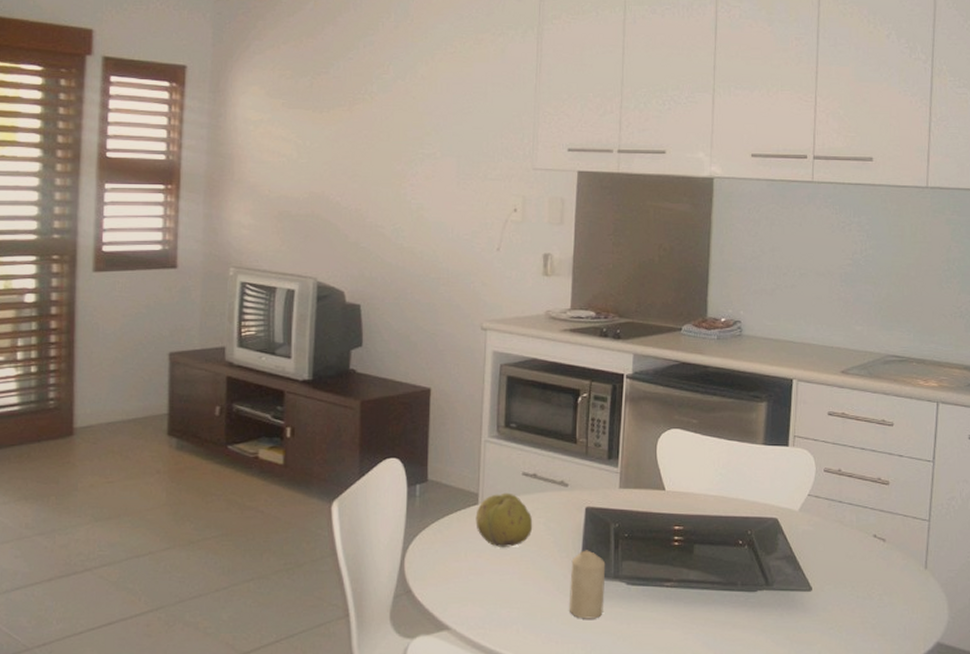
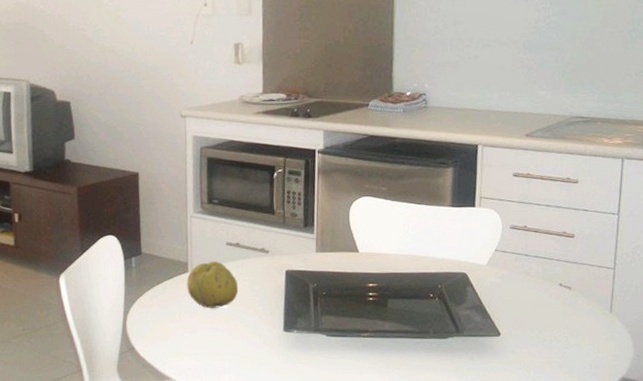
candle: present [570,550,606,619] -> none [275,307,307,367]

